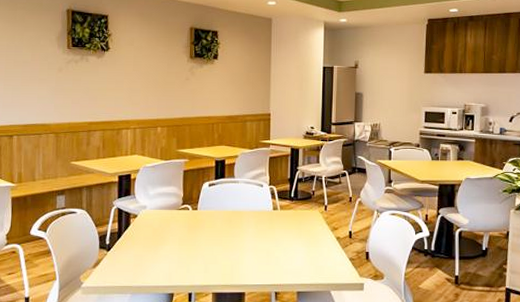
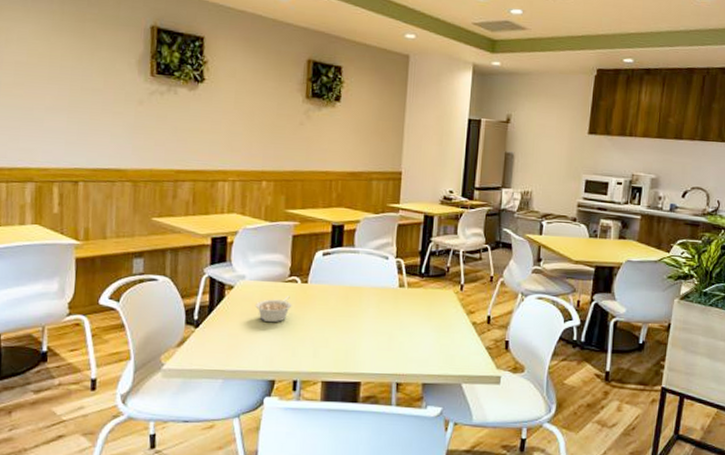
legume: none [156,221,185,245] -> present [256,296,292,323]

